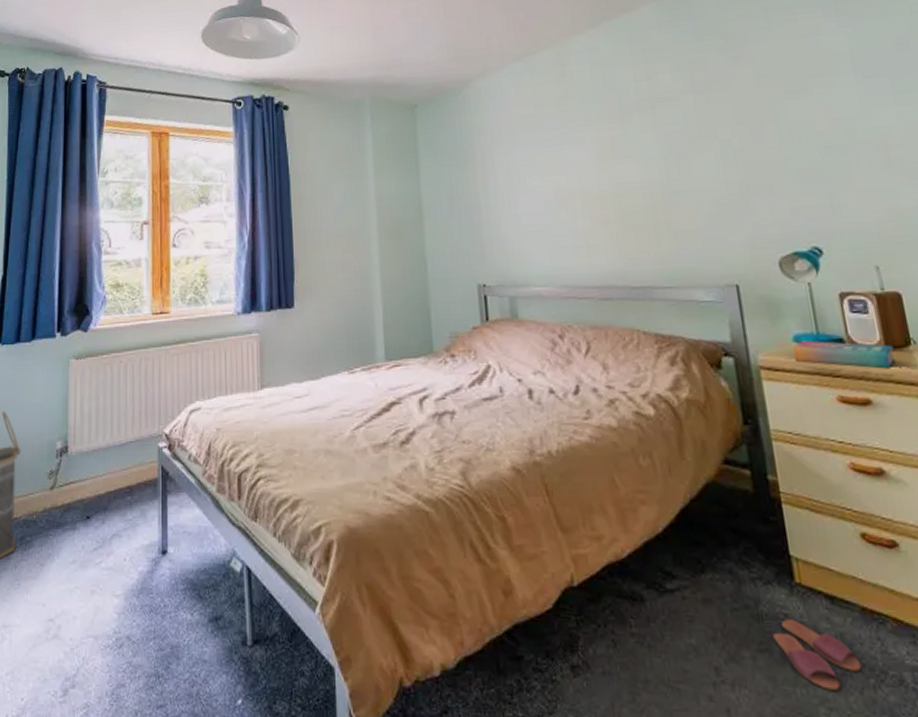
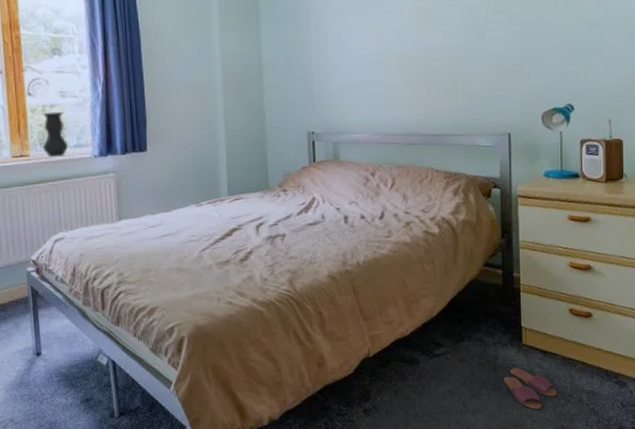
vase: none [184,263,210,314] -> present [42,111,68,157]
book: present [792,340,897,369] -> none [543,175,612,196]

